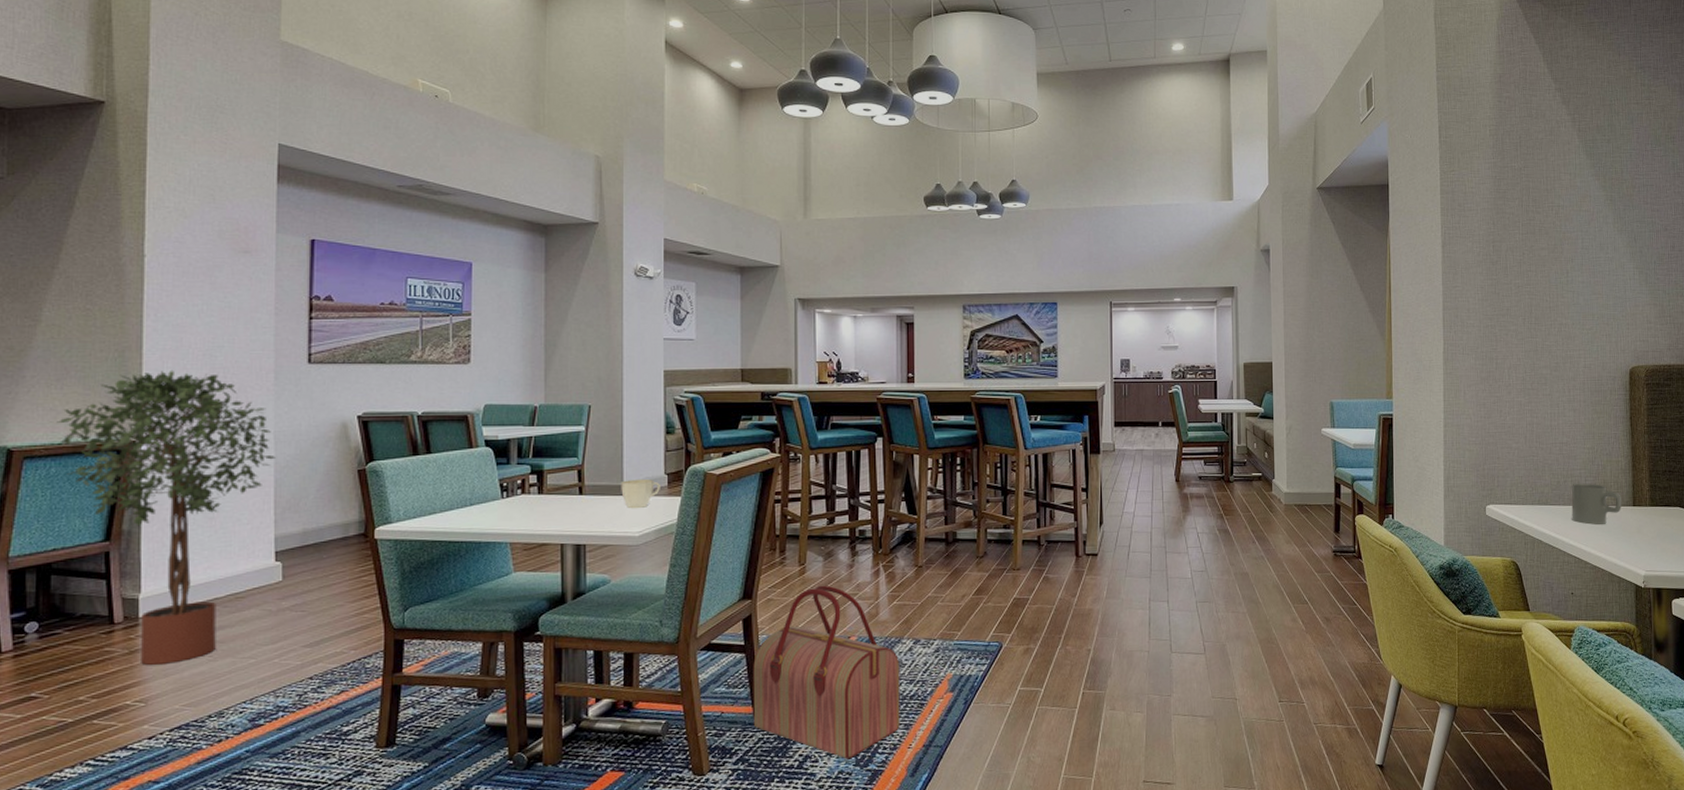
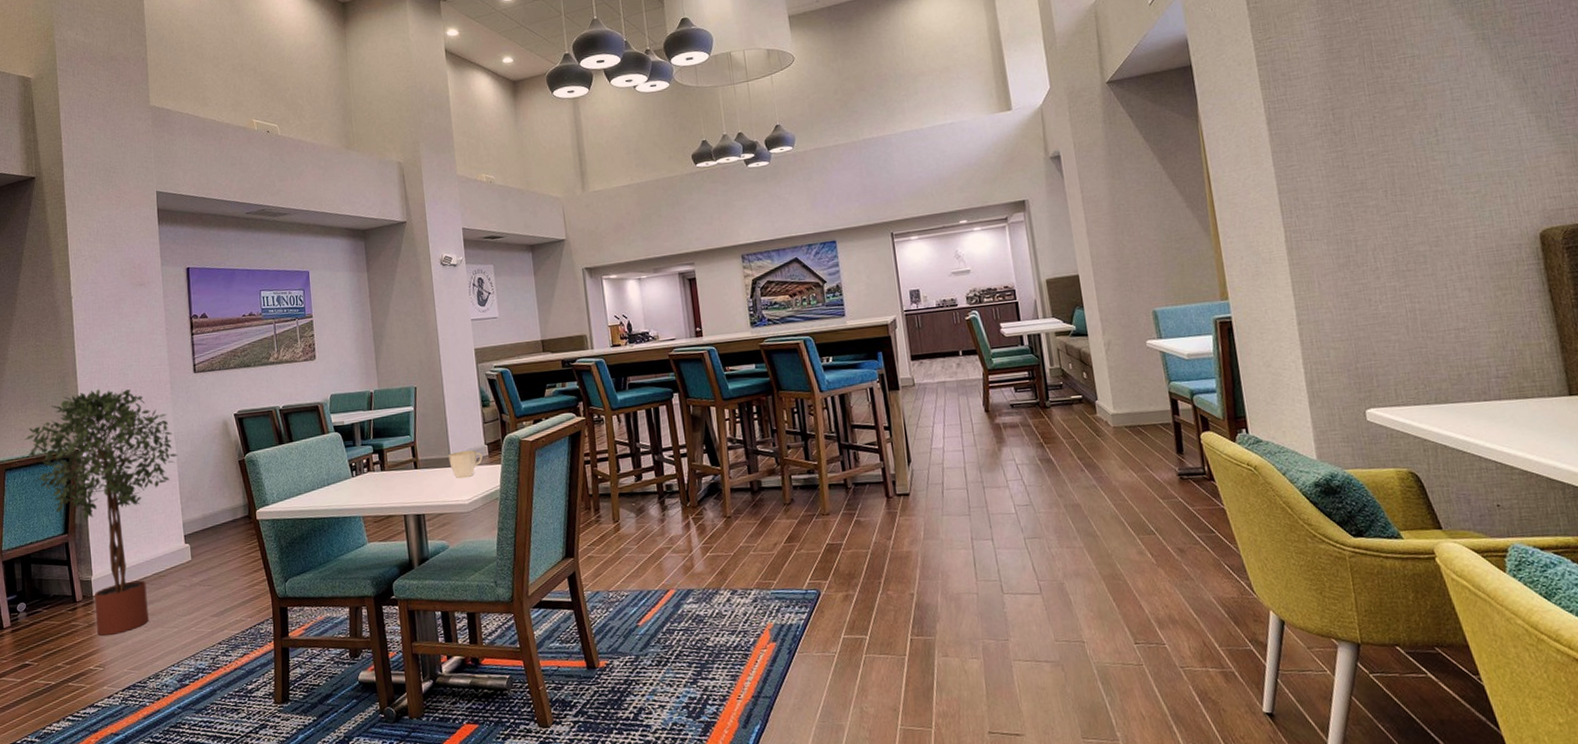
handbag: present [753,585,900,760] -> none [581,540,727,711]
cup: present [1571,483,1622,526] -> none [1478,373,1553,423]

